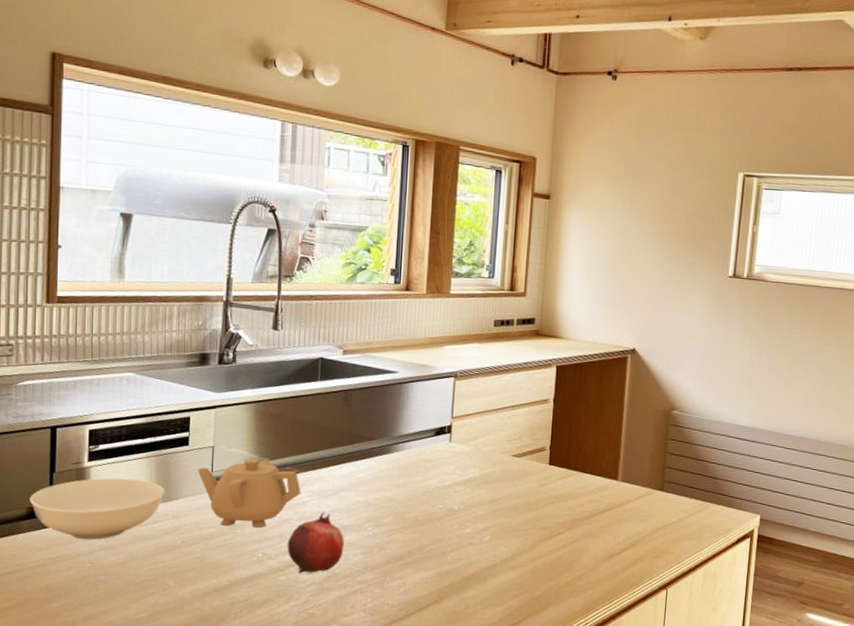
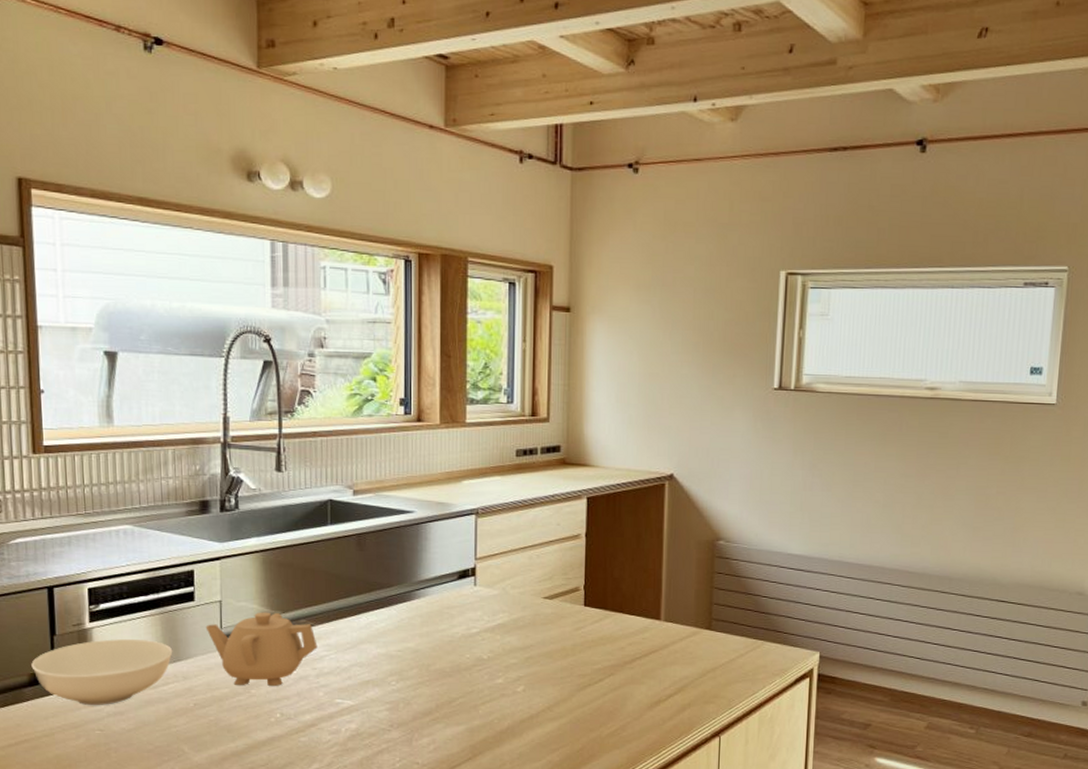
fruit: present [287,511,344,574] -> none [306,665,367,734]

